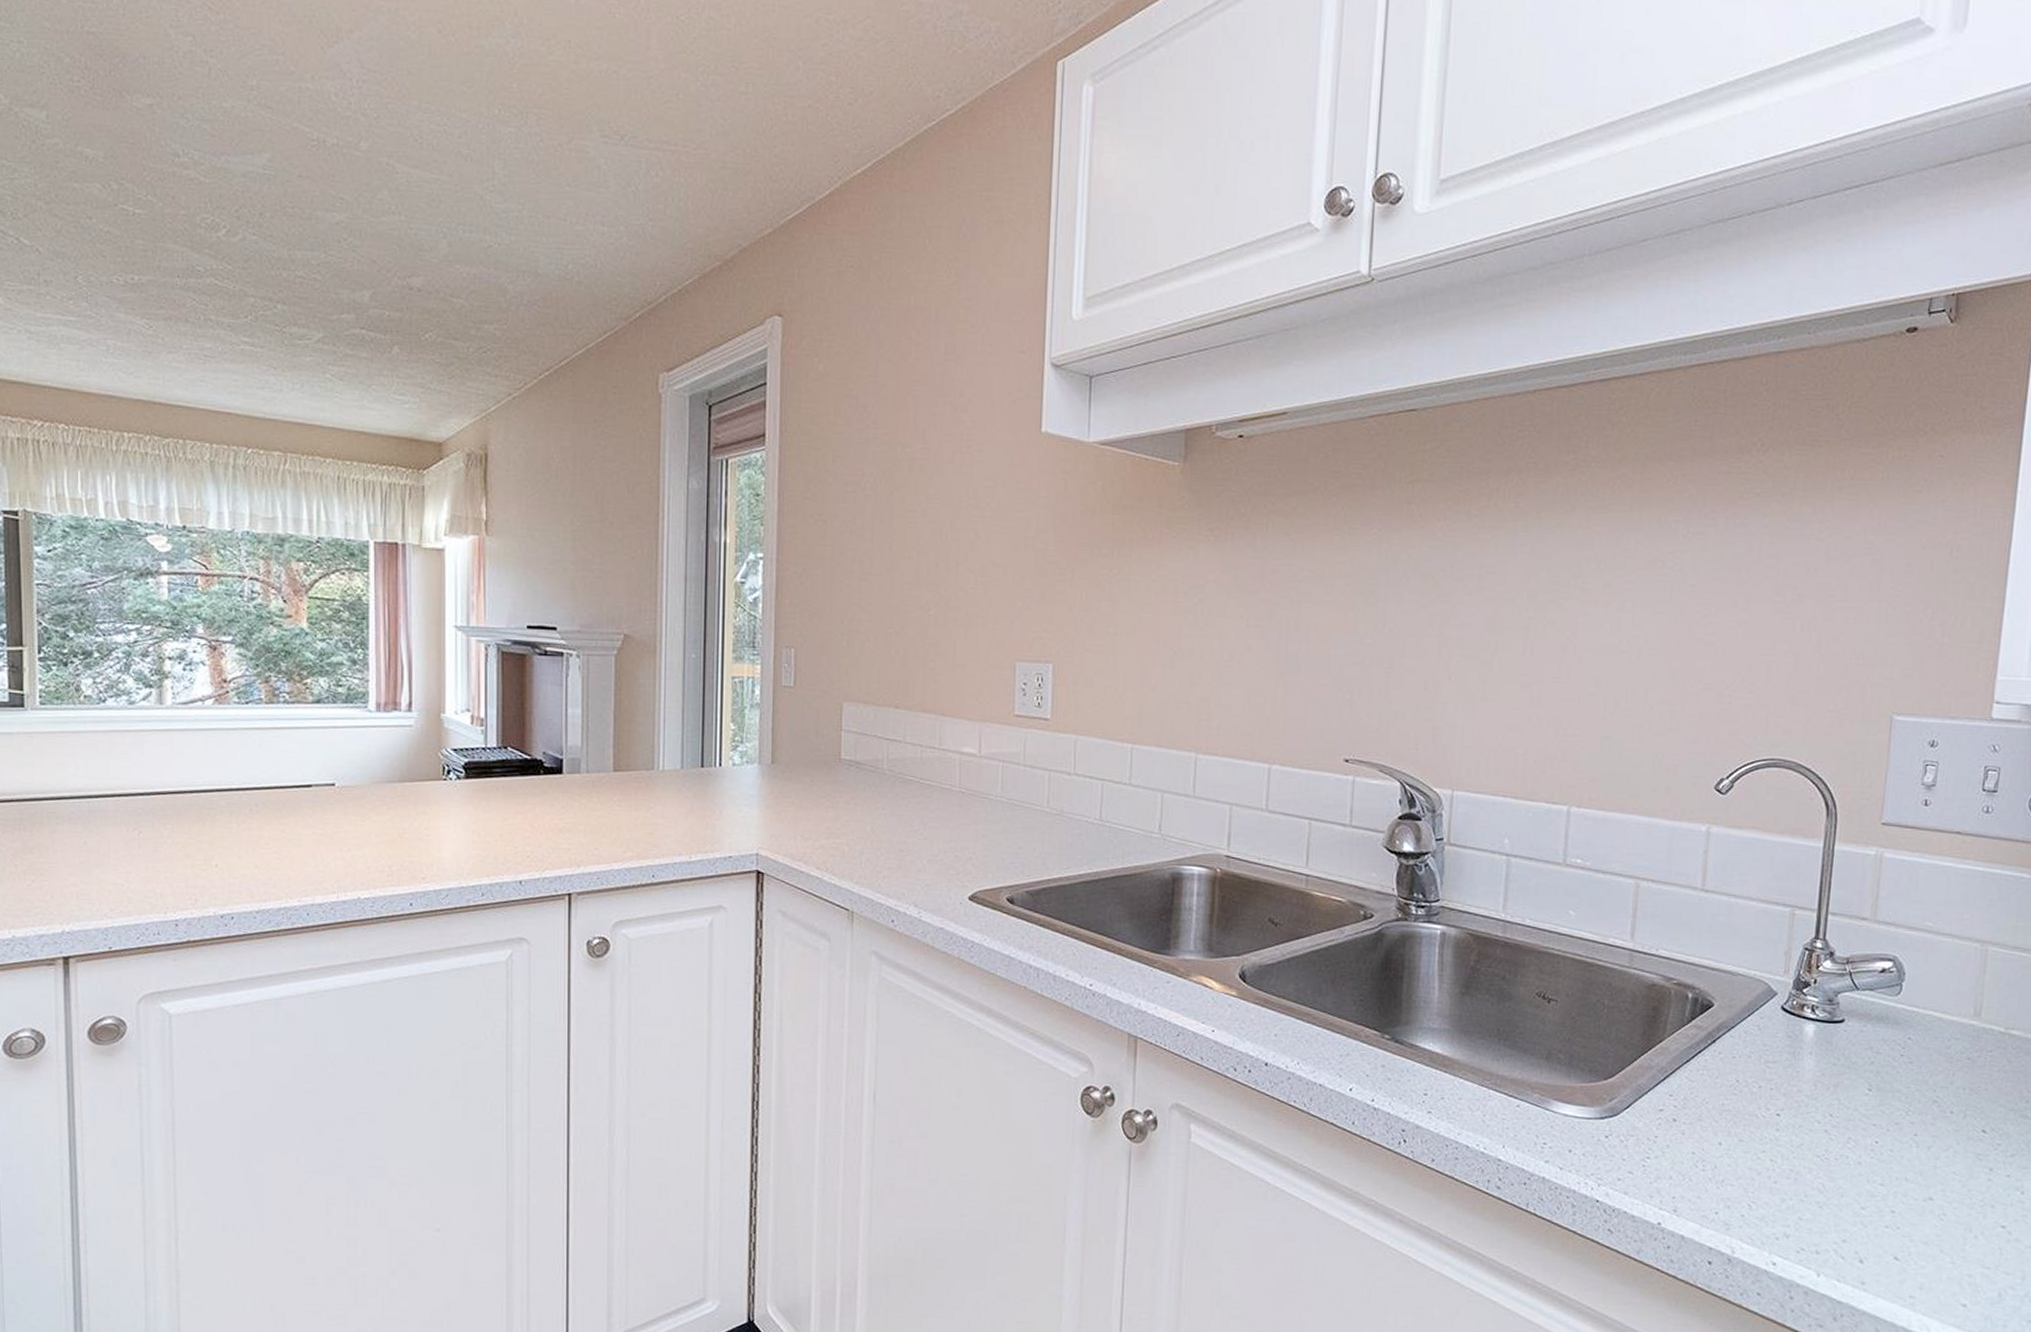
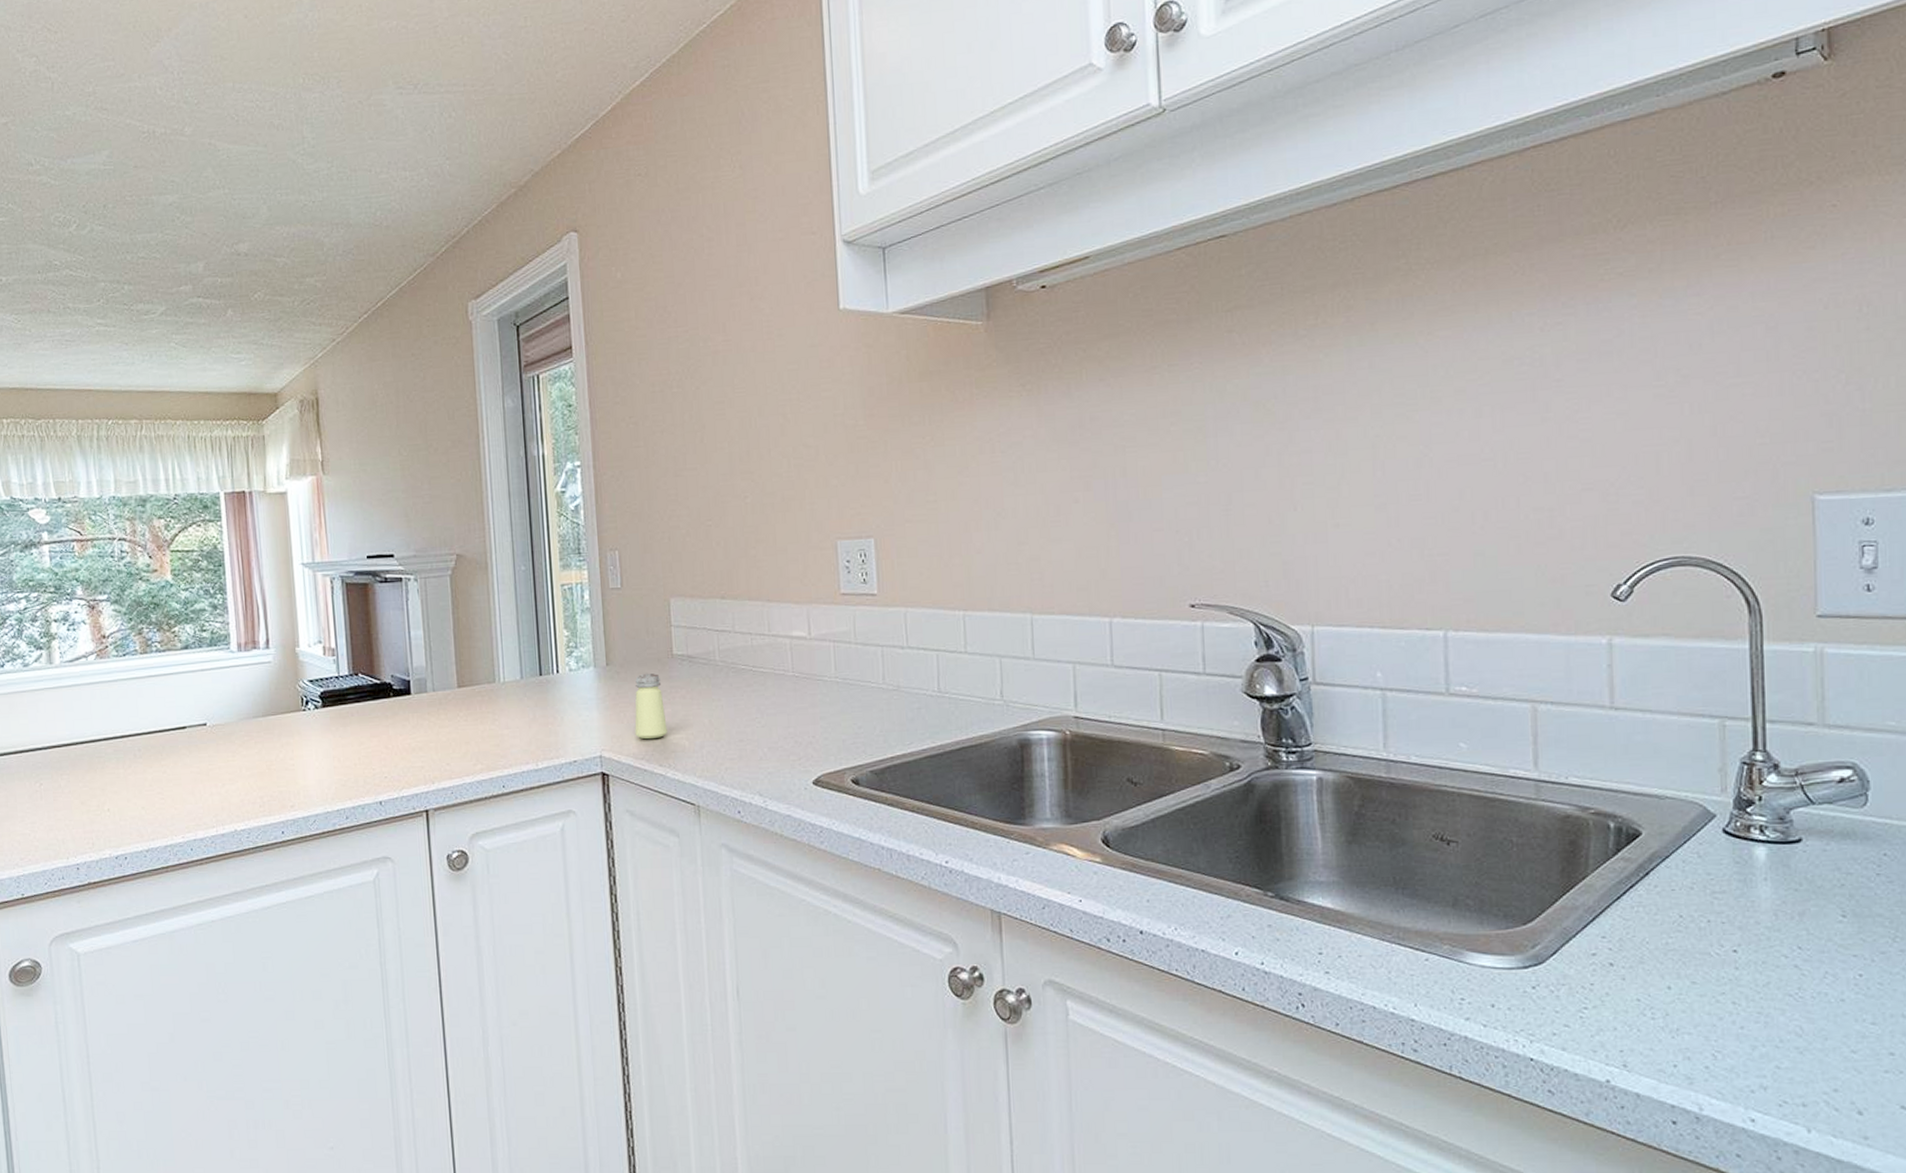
saltshaker: none [795,774,828,842] -> present [634,673,667,740]

